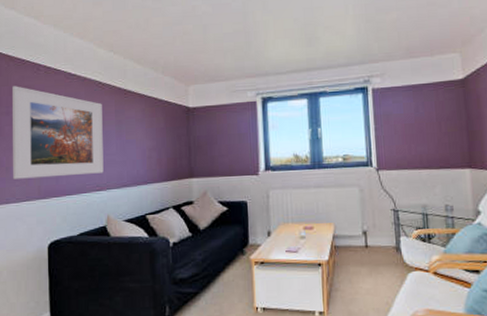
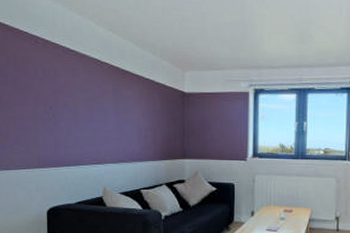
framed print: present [12,86,104,179] -> none [10,56,101,149]

